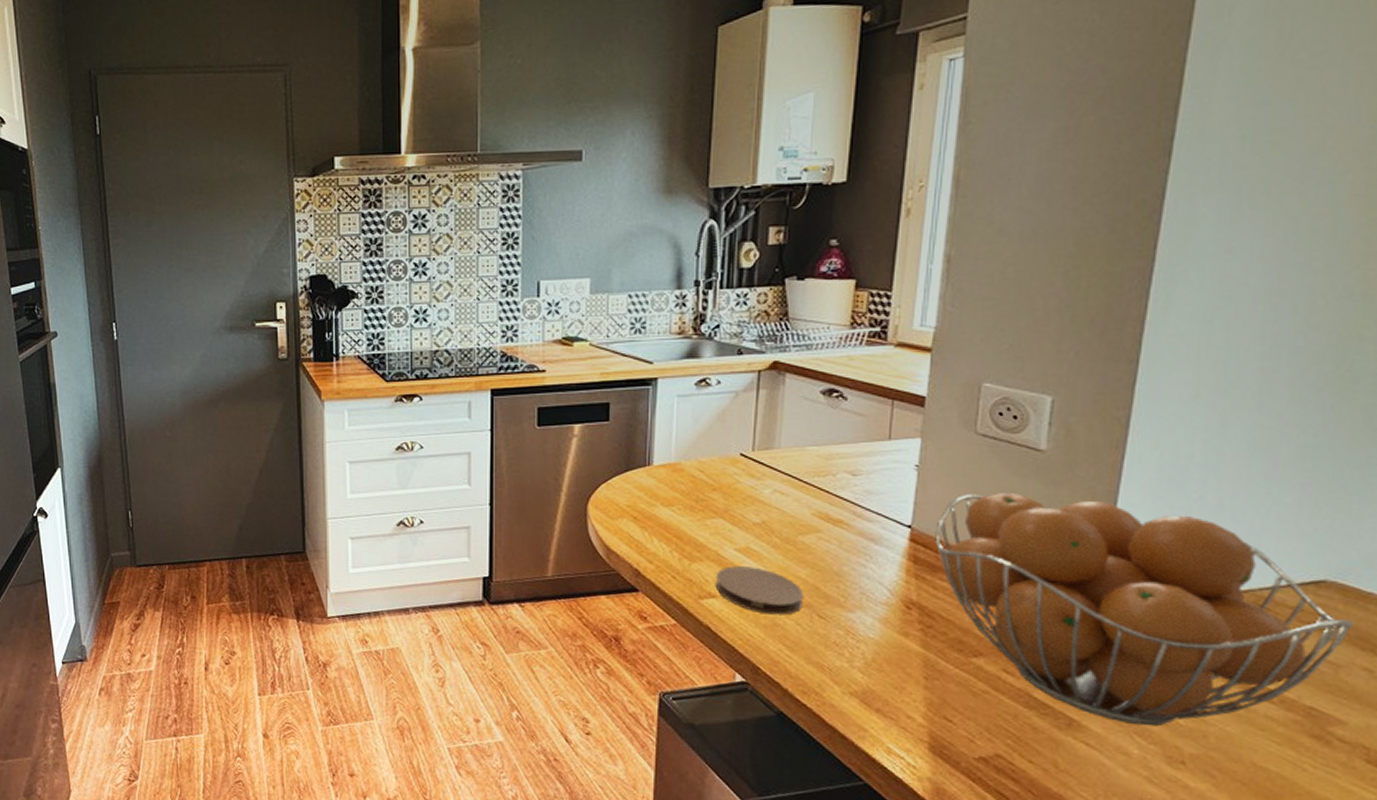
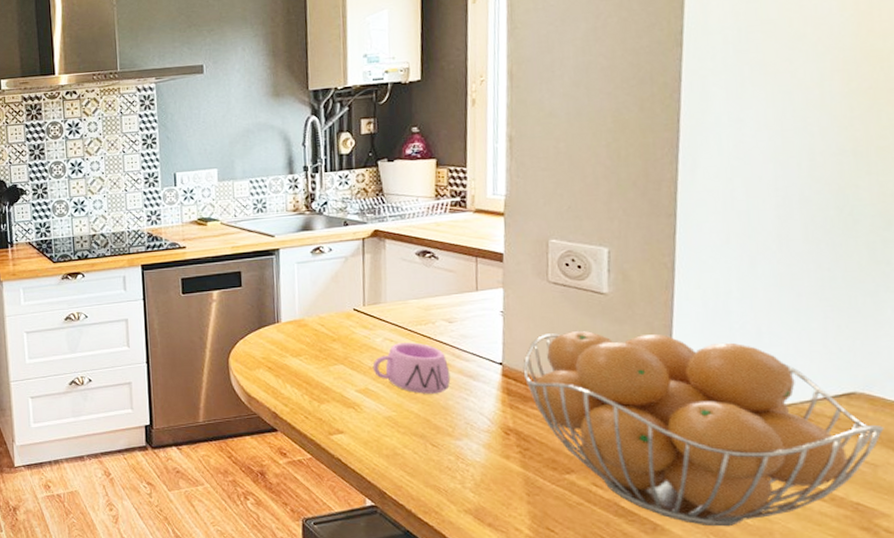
coaster: present [715,566,803,615] -> none [341,405,418,446]
mug: none [757,496,849,558] -> present [372,342,451,394]

